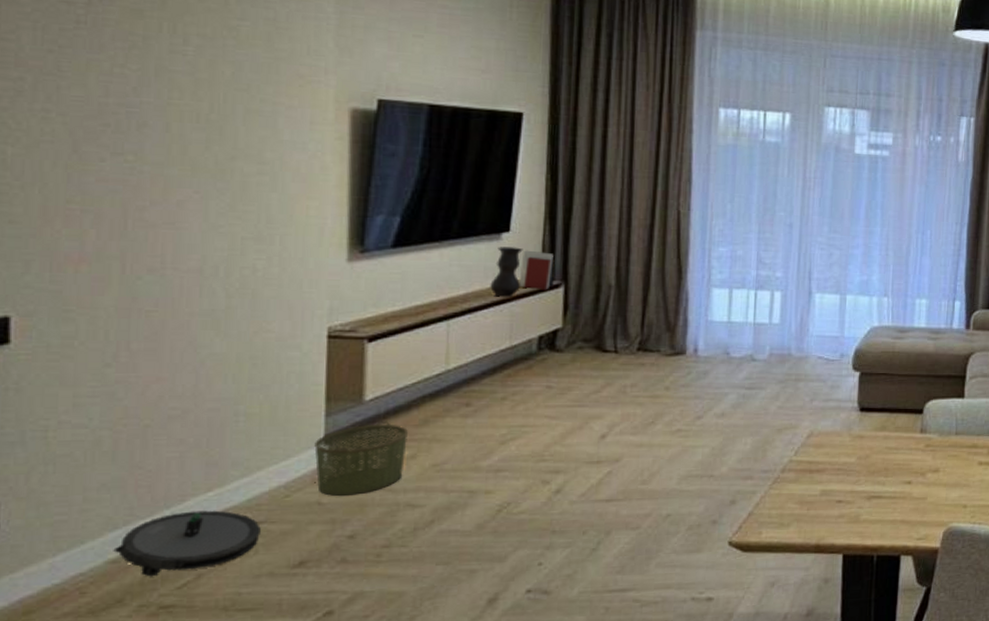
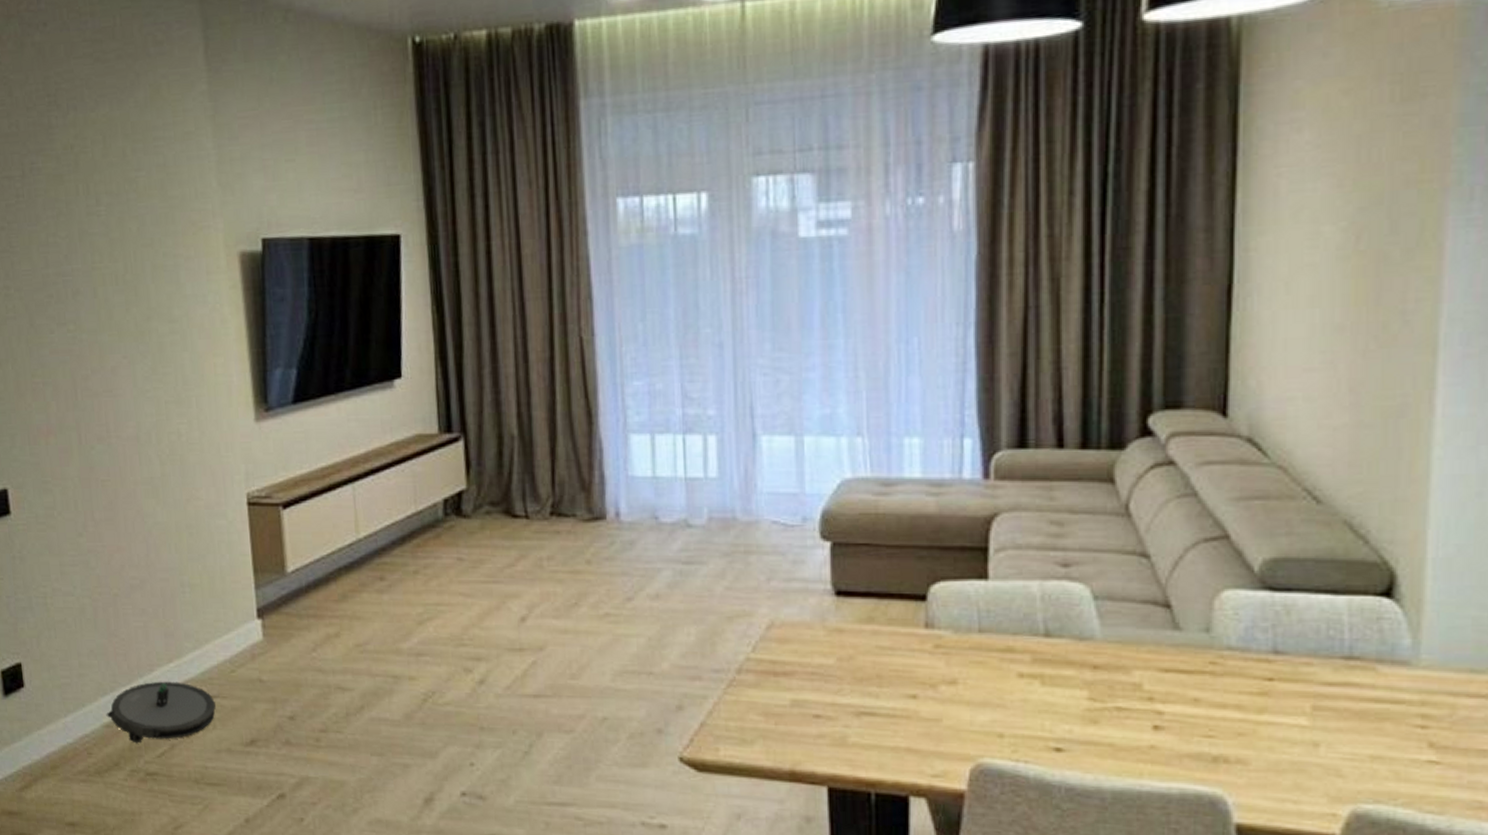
basket: present [314,421,408,496] -> none [249,595,330,674]
vase: present [490,247,523,298] -> none [389,395,419,456]
books: present [518,250,555,290] -> none [416,398,453,445]

